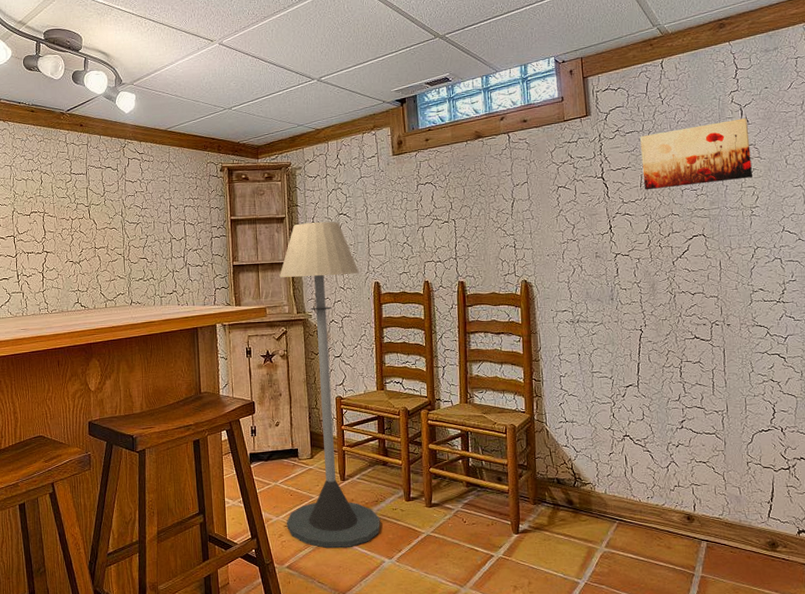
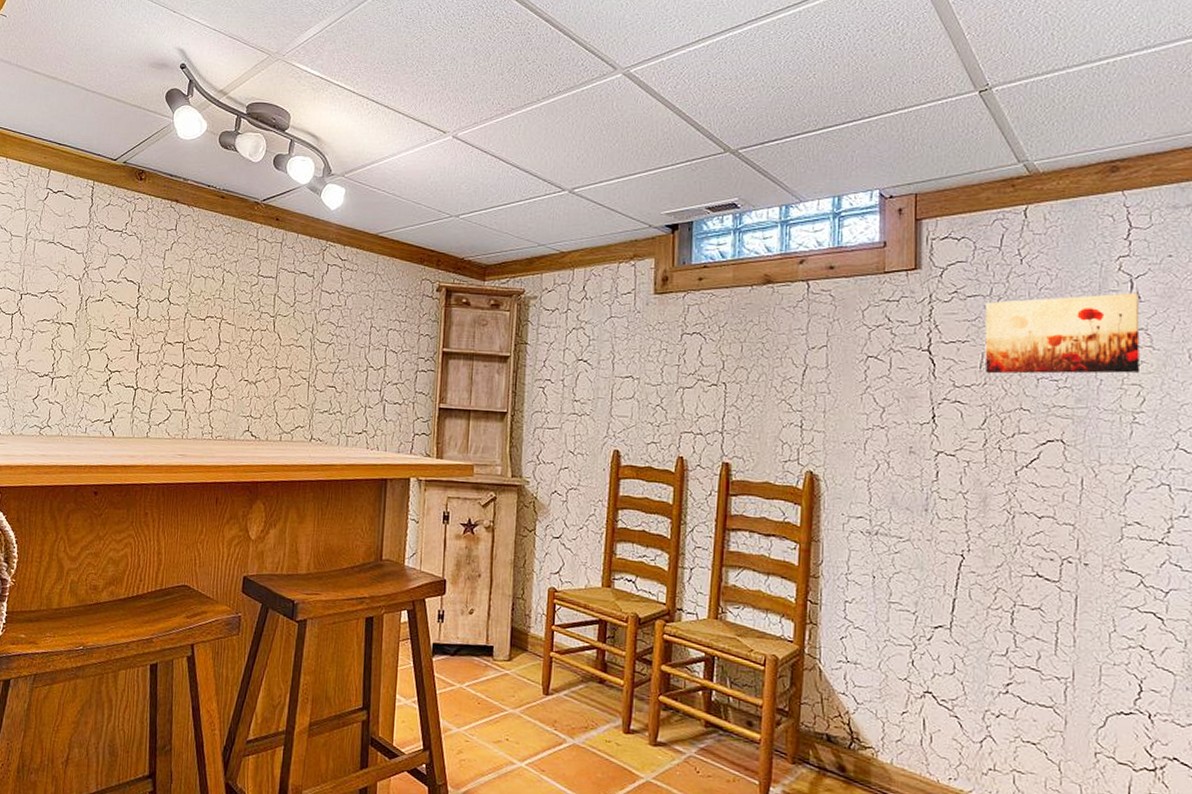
floor lamp: present [280,221,380,549] -> none [469,366,595,781]

